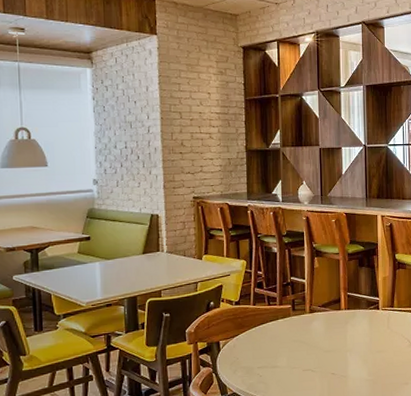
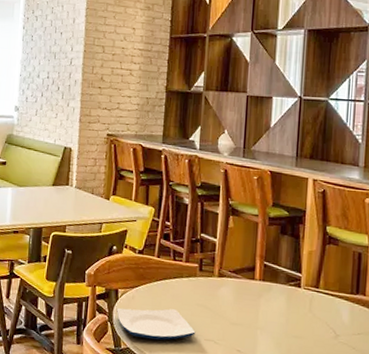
plate: none [220,349,295,381] -> present [116,308,196,340]

